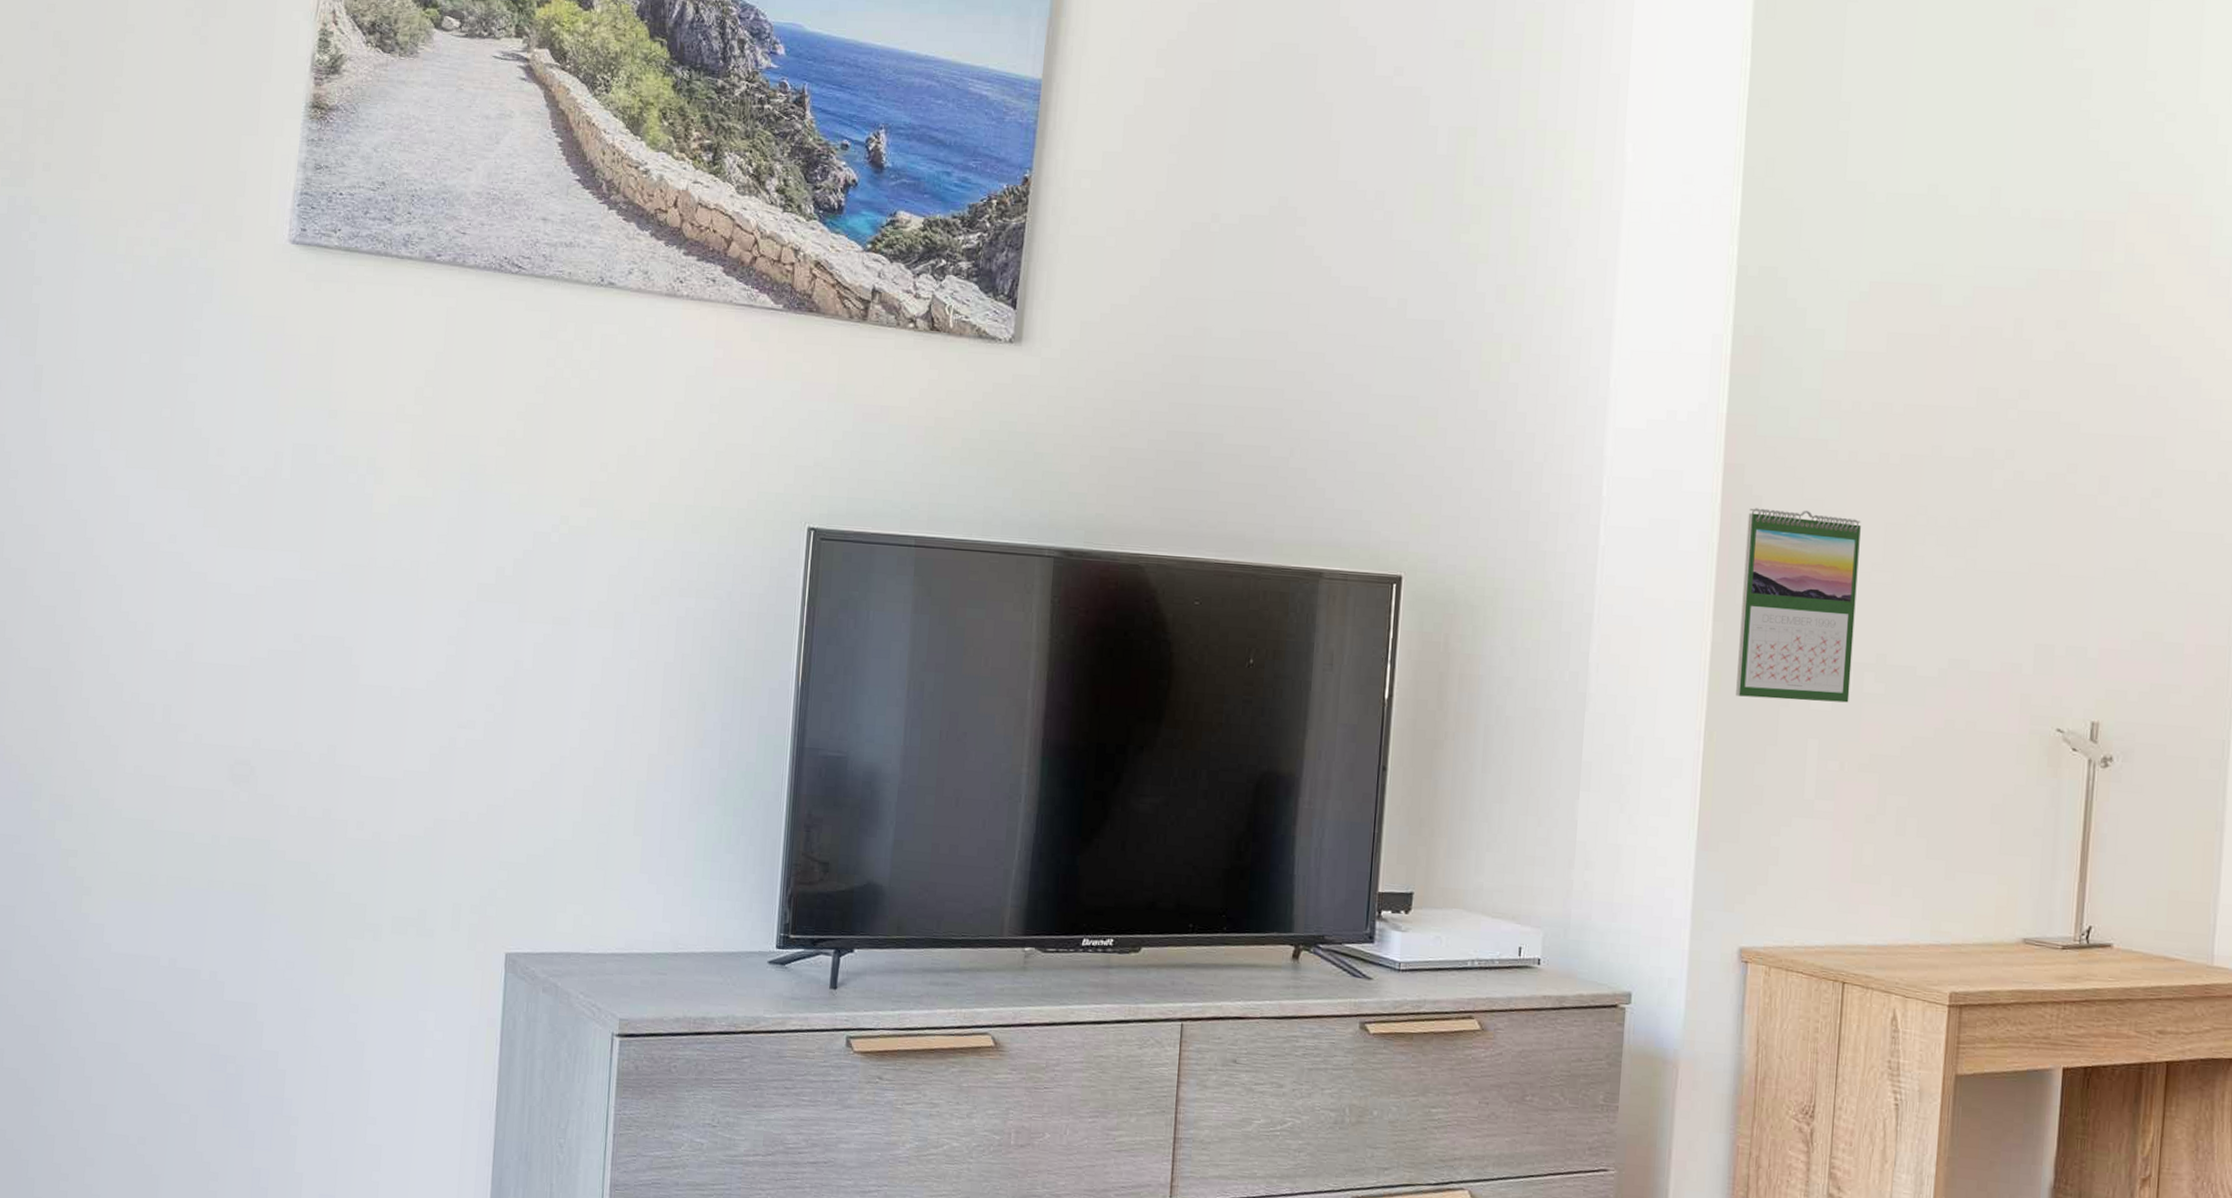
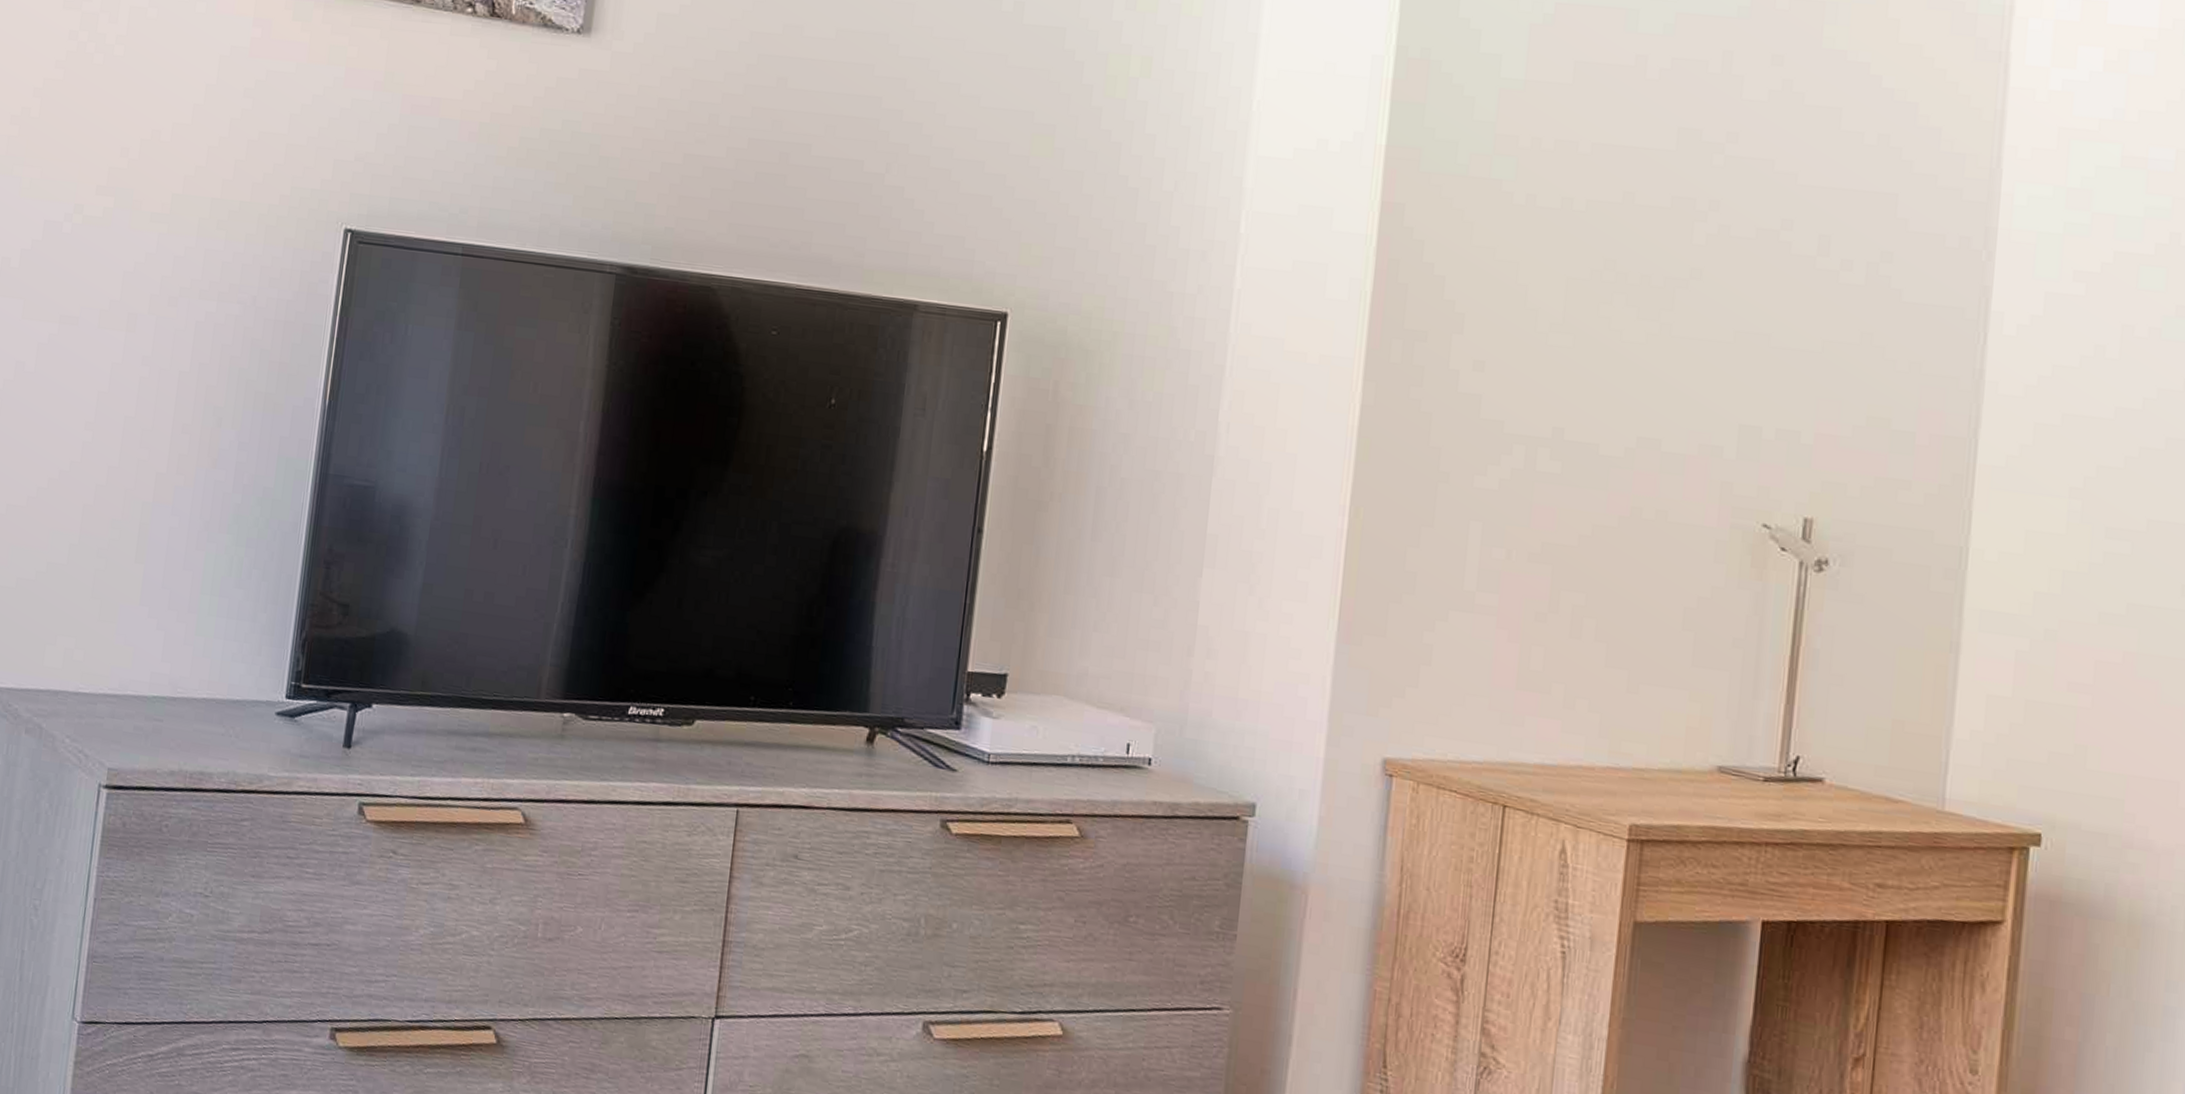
calendar: present [1736,508,1861,703] -> none [1387,254,1539,482]

